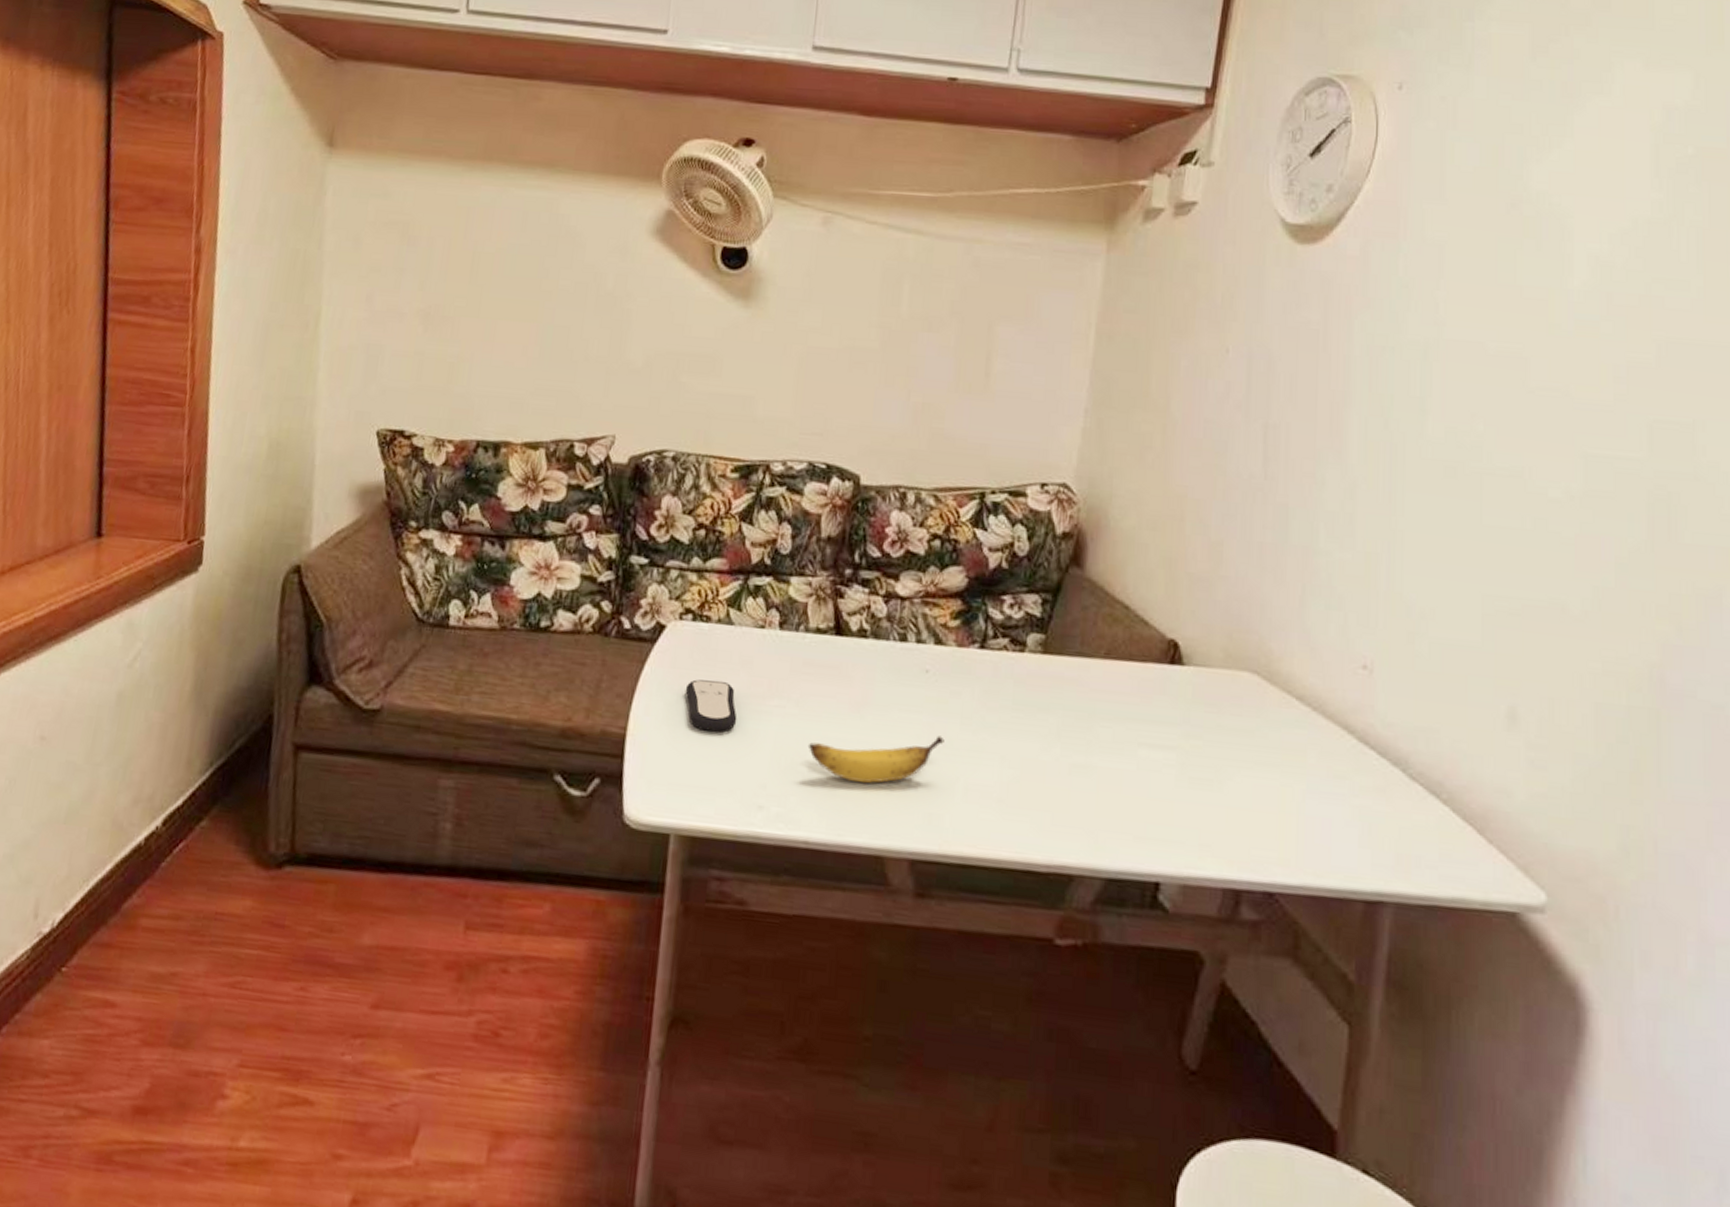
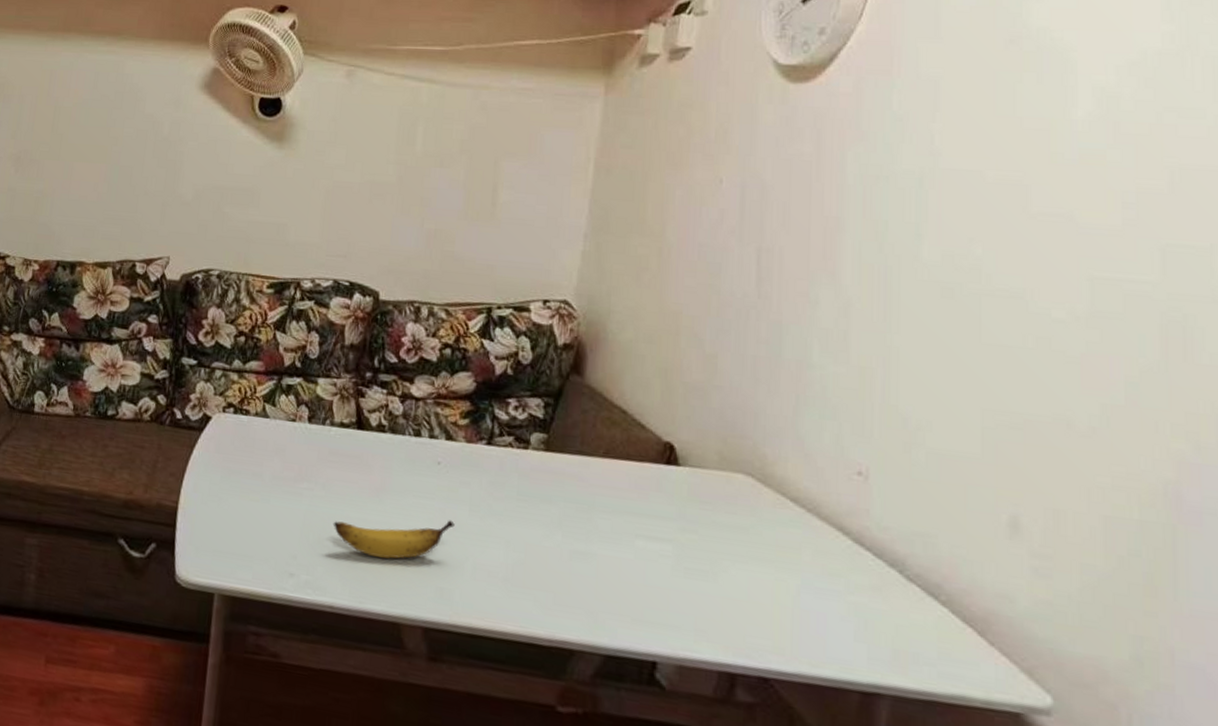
remote control: present [685,679,737,733] -> none [227,463,272,509]

